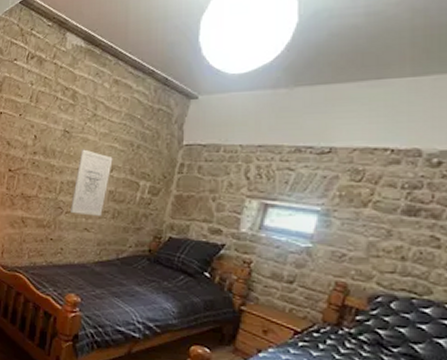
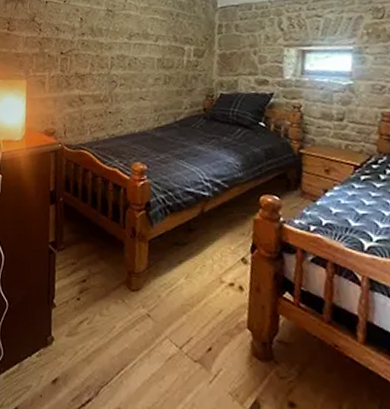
wall art: present [69,149,113,216] -> none [123,24,157,85]

